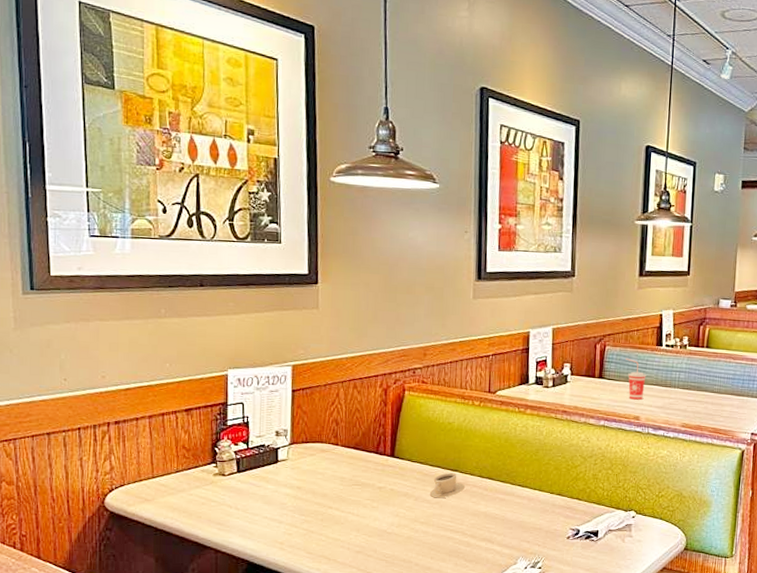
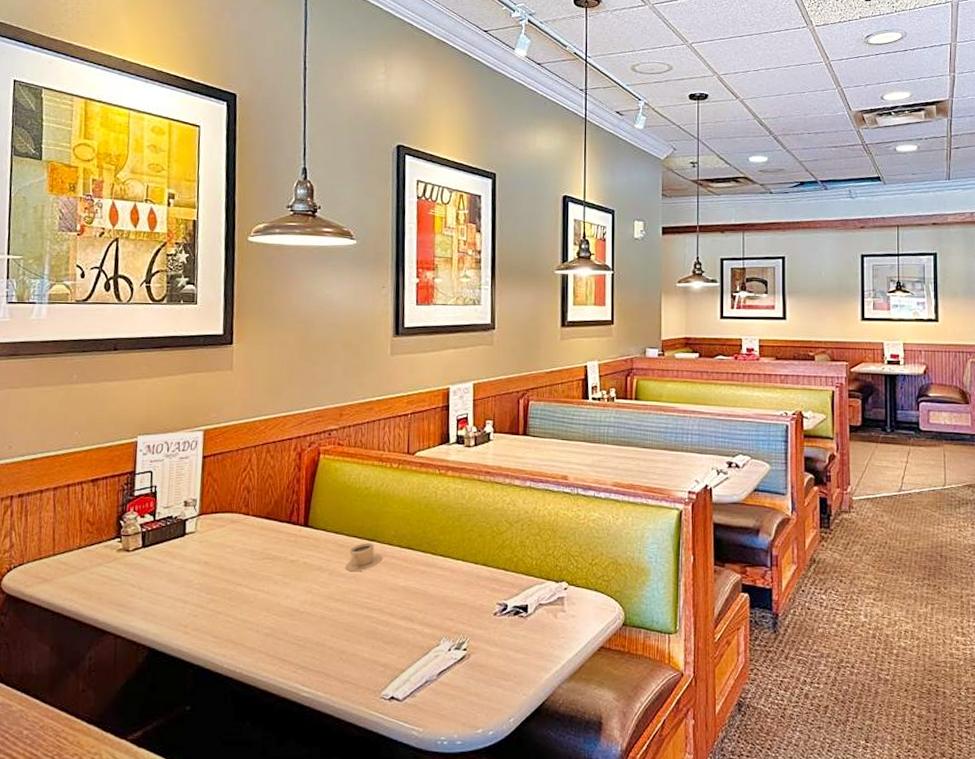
beverage cup: present [626,358,647,400] -> none [550,413,573,458]

